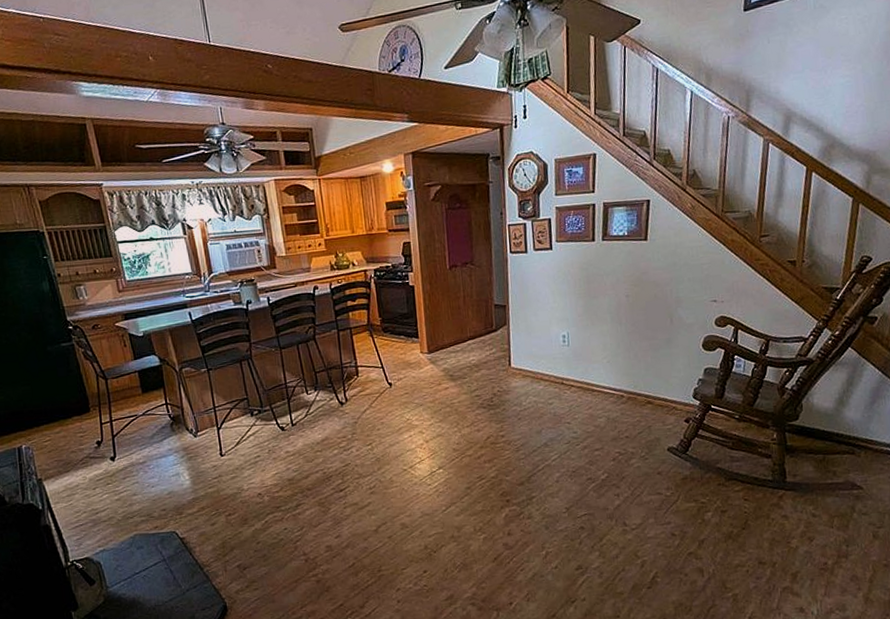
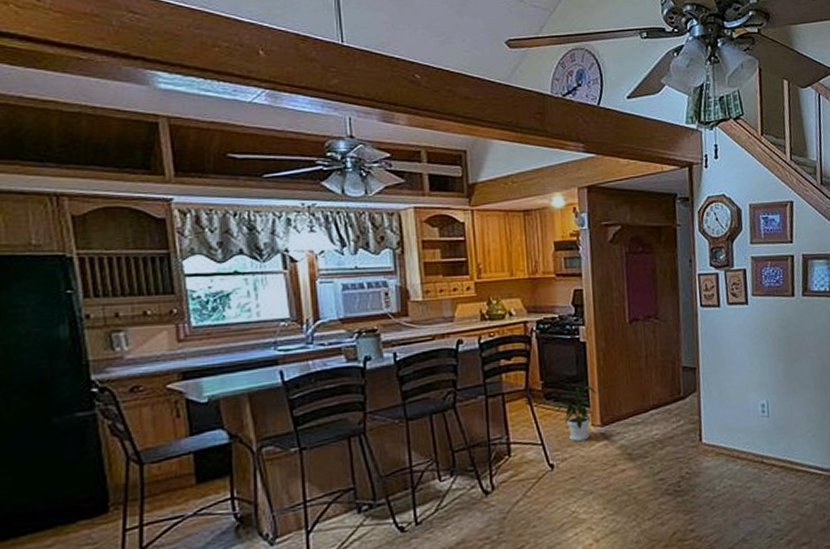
house plant: none [389,319,424,365] -> present [552,383,597,441]

